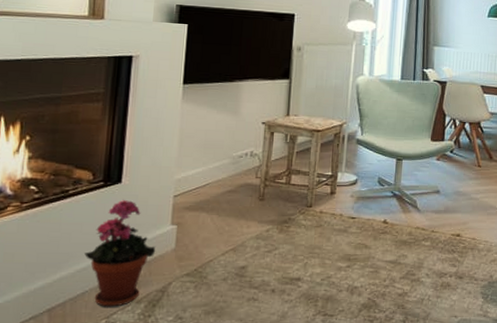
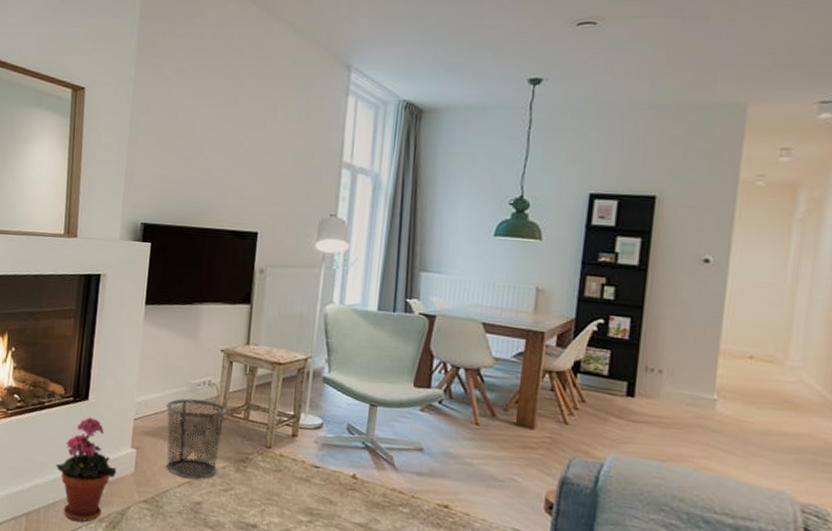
waste bin: none [208,170,270,246] -> present [165,398,227,479]

